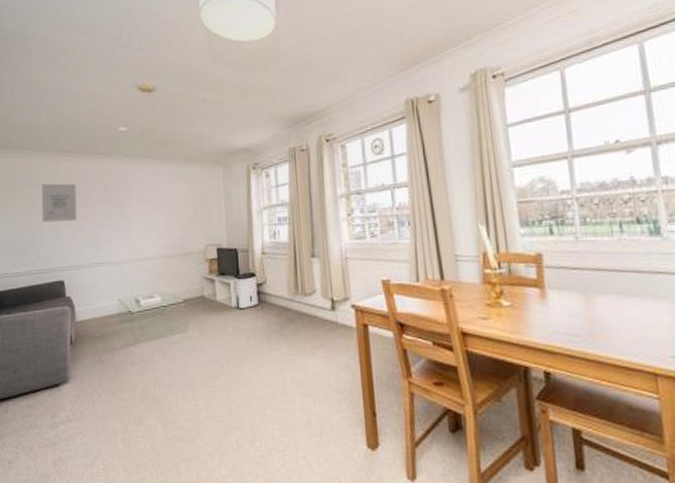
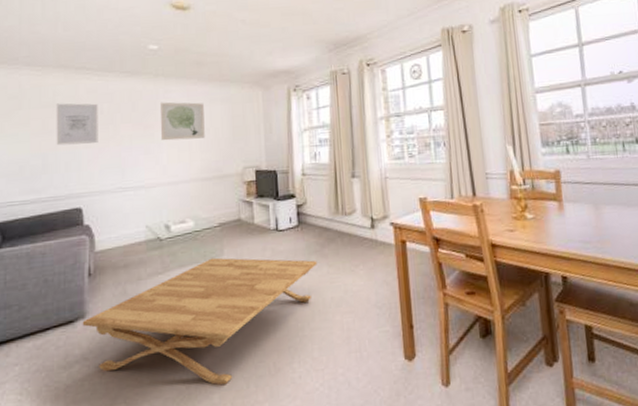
coffee table: none [66,332,278,457] -> present [82,257,318,385]
wall art: none [130,181,170,219] -> present [160,102,205,141]

